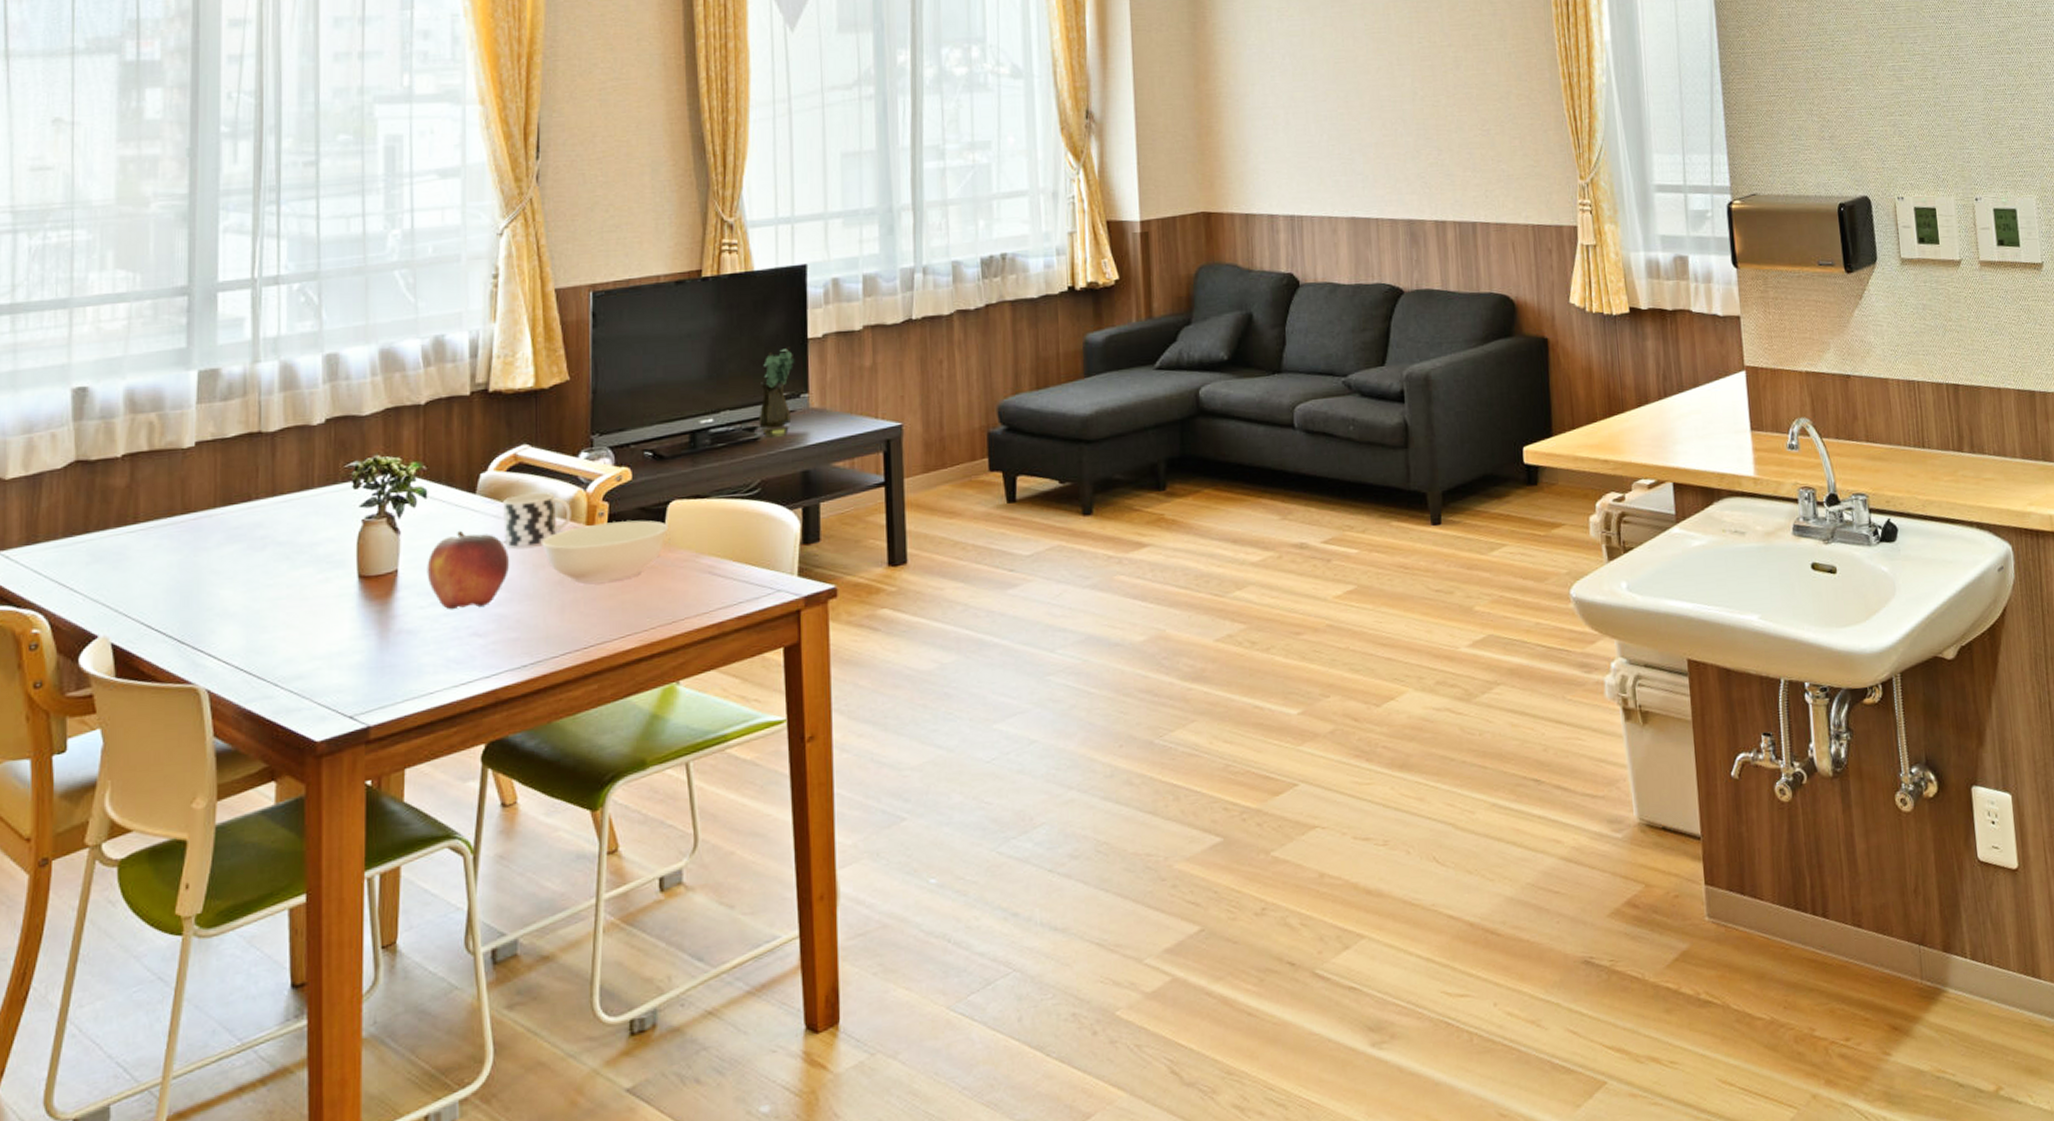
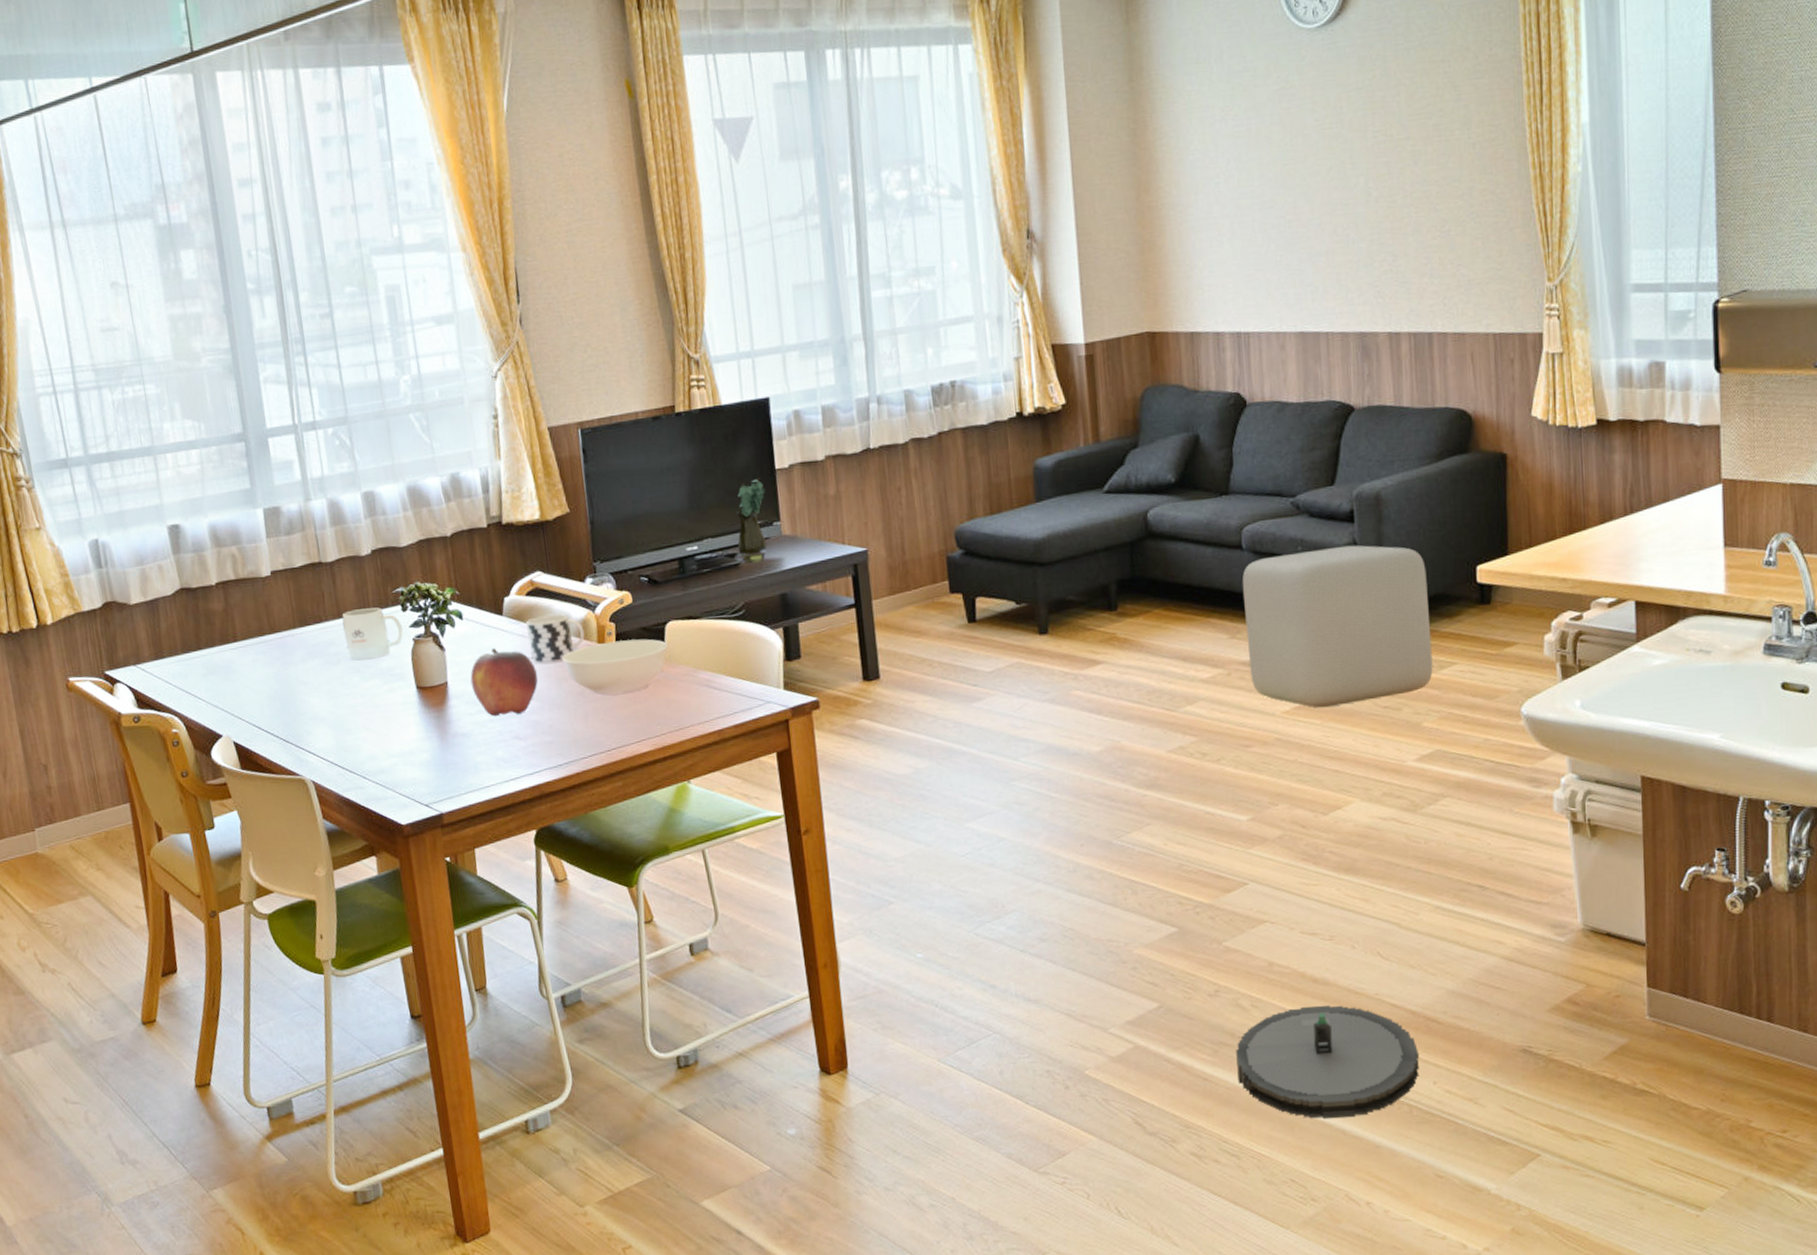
mug: none [277,484,350,547] -> present [342,607,403,662]
robot vacuum: none [1284,919,1479,1054] -> present [1236,1004,1420,1118]
pouf: none [1293,425,1484,592] -> present [1242,545,1433,708]

